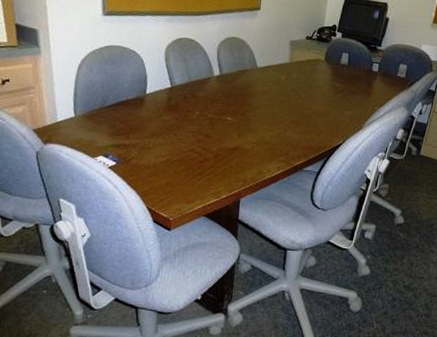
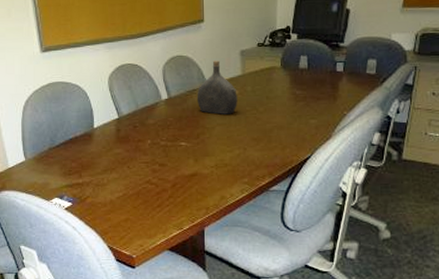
water jug: none [246,46,284,97] -> present [196,60,237,115]

